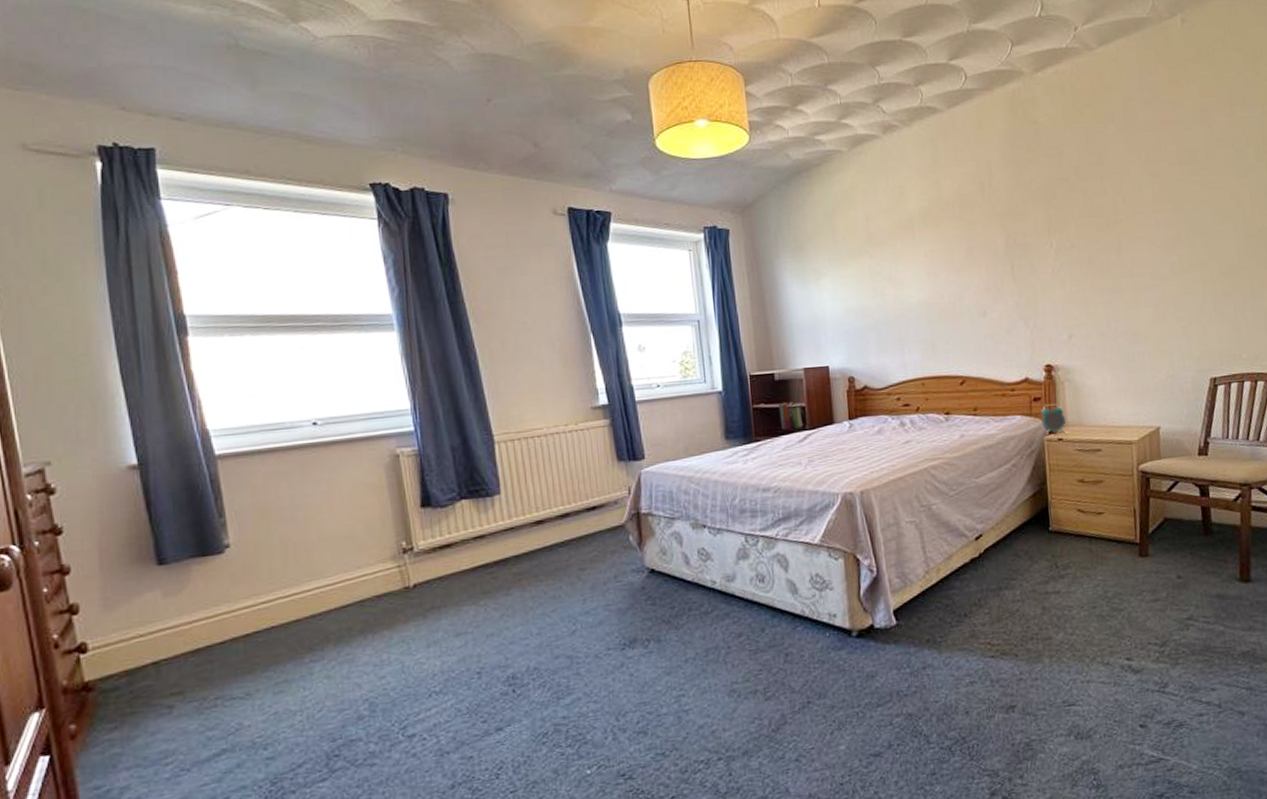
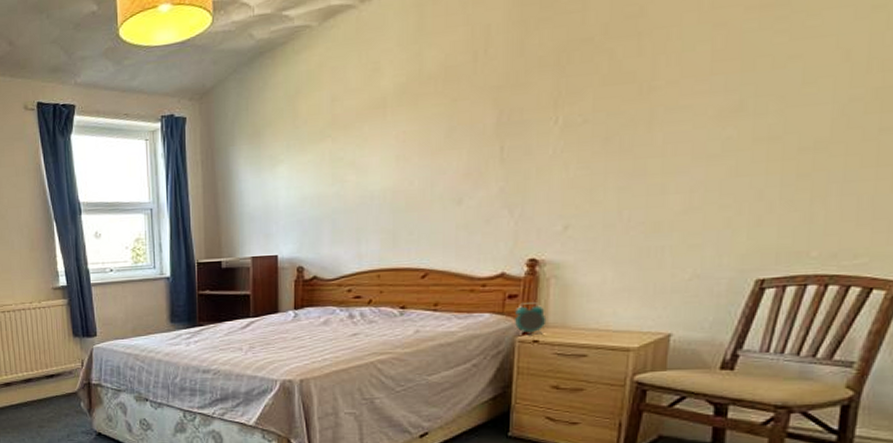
books: present [778,401,810,430] -> none [224,289,253,316]

